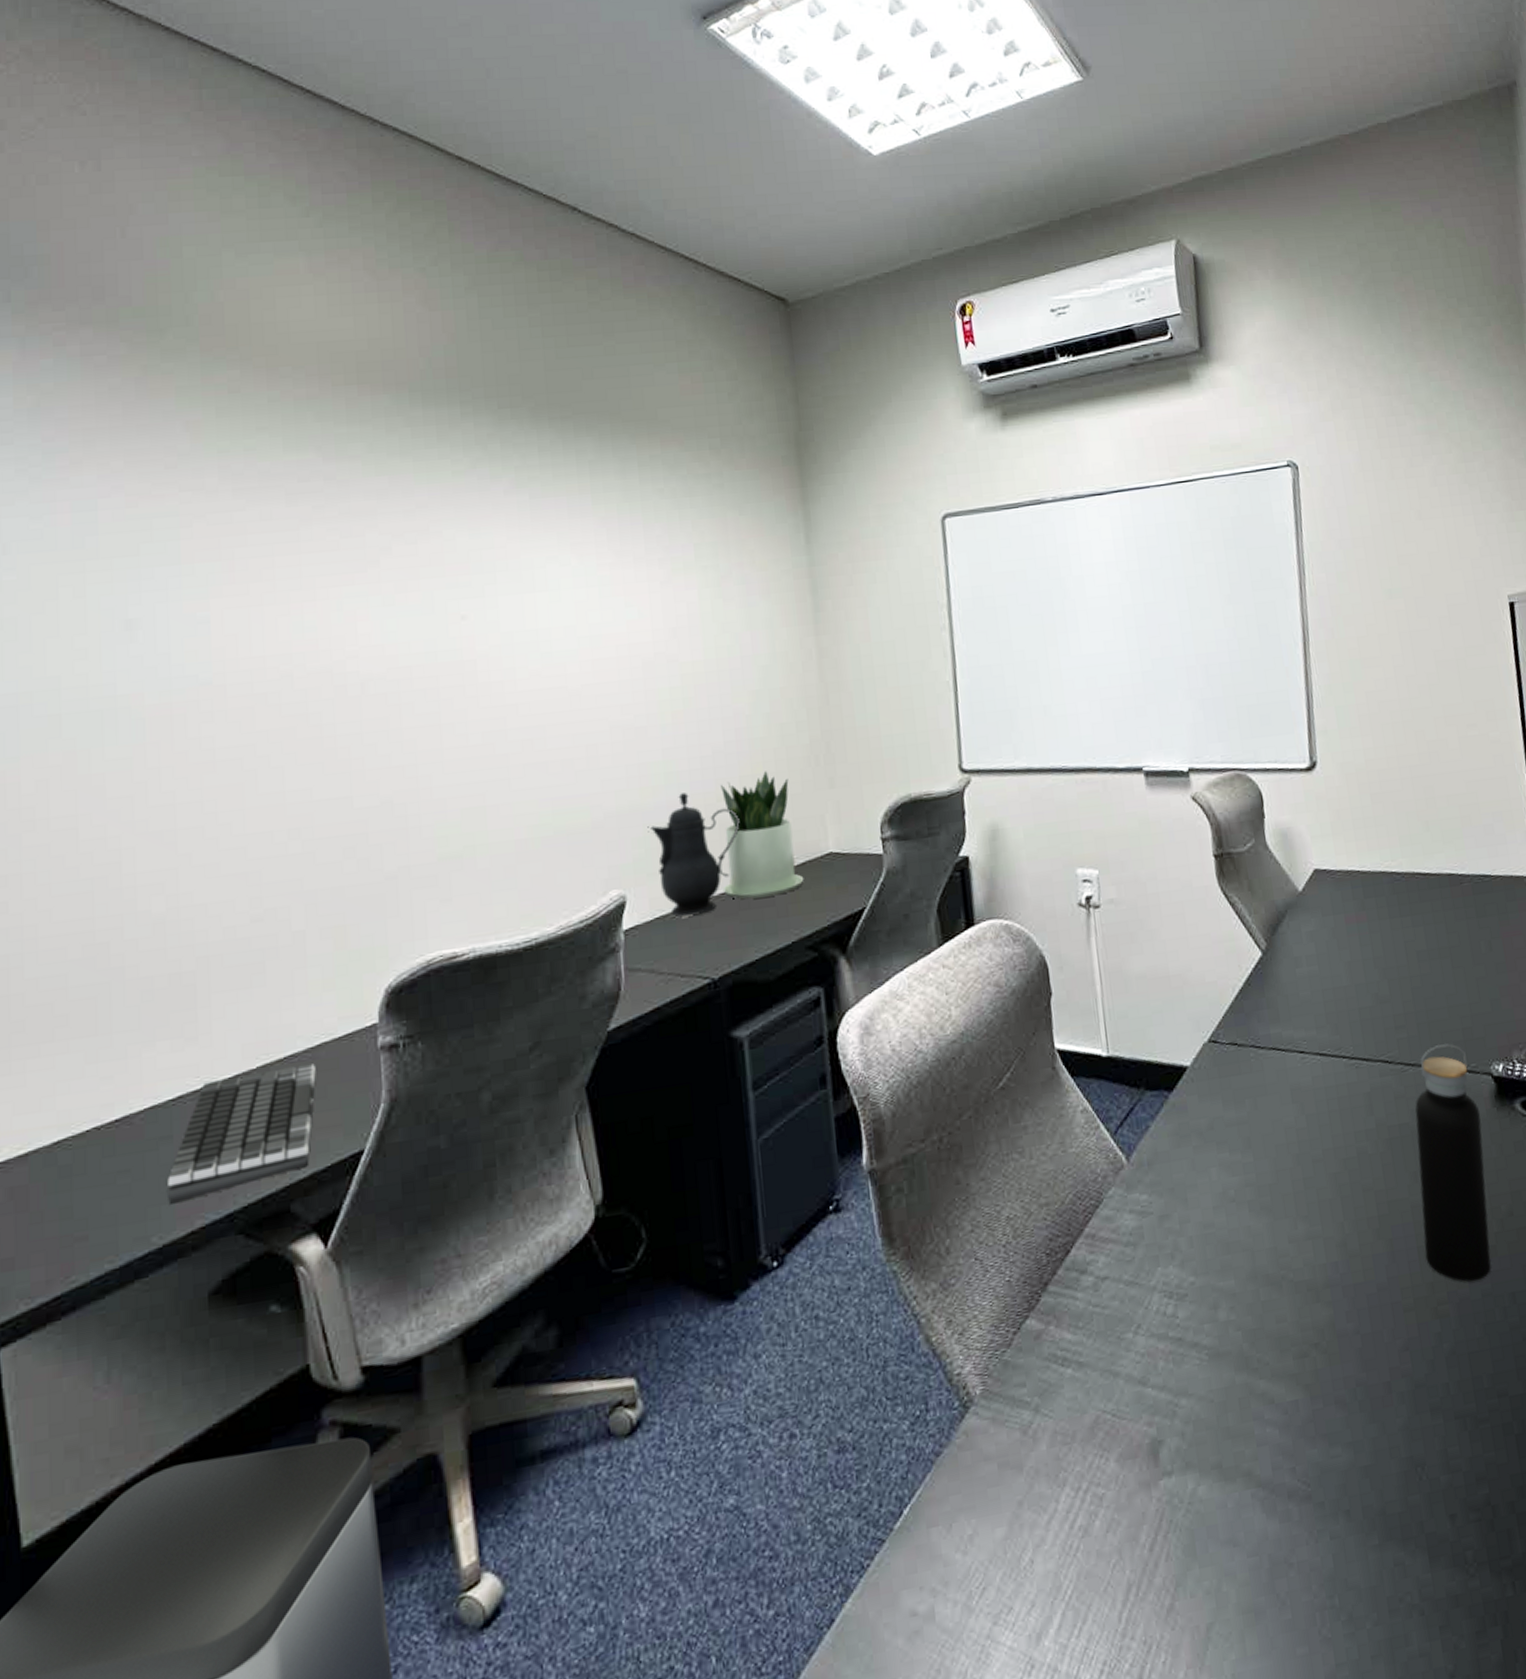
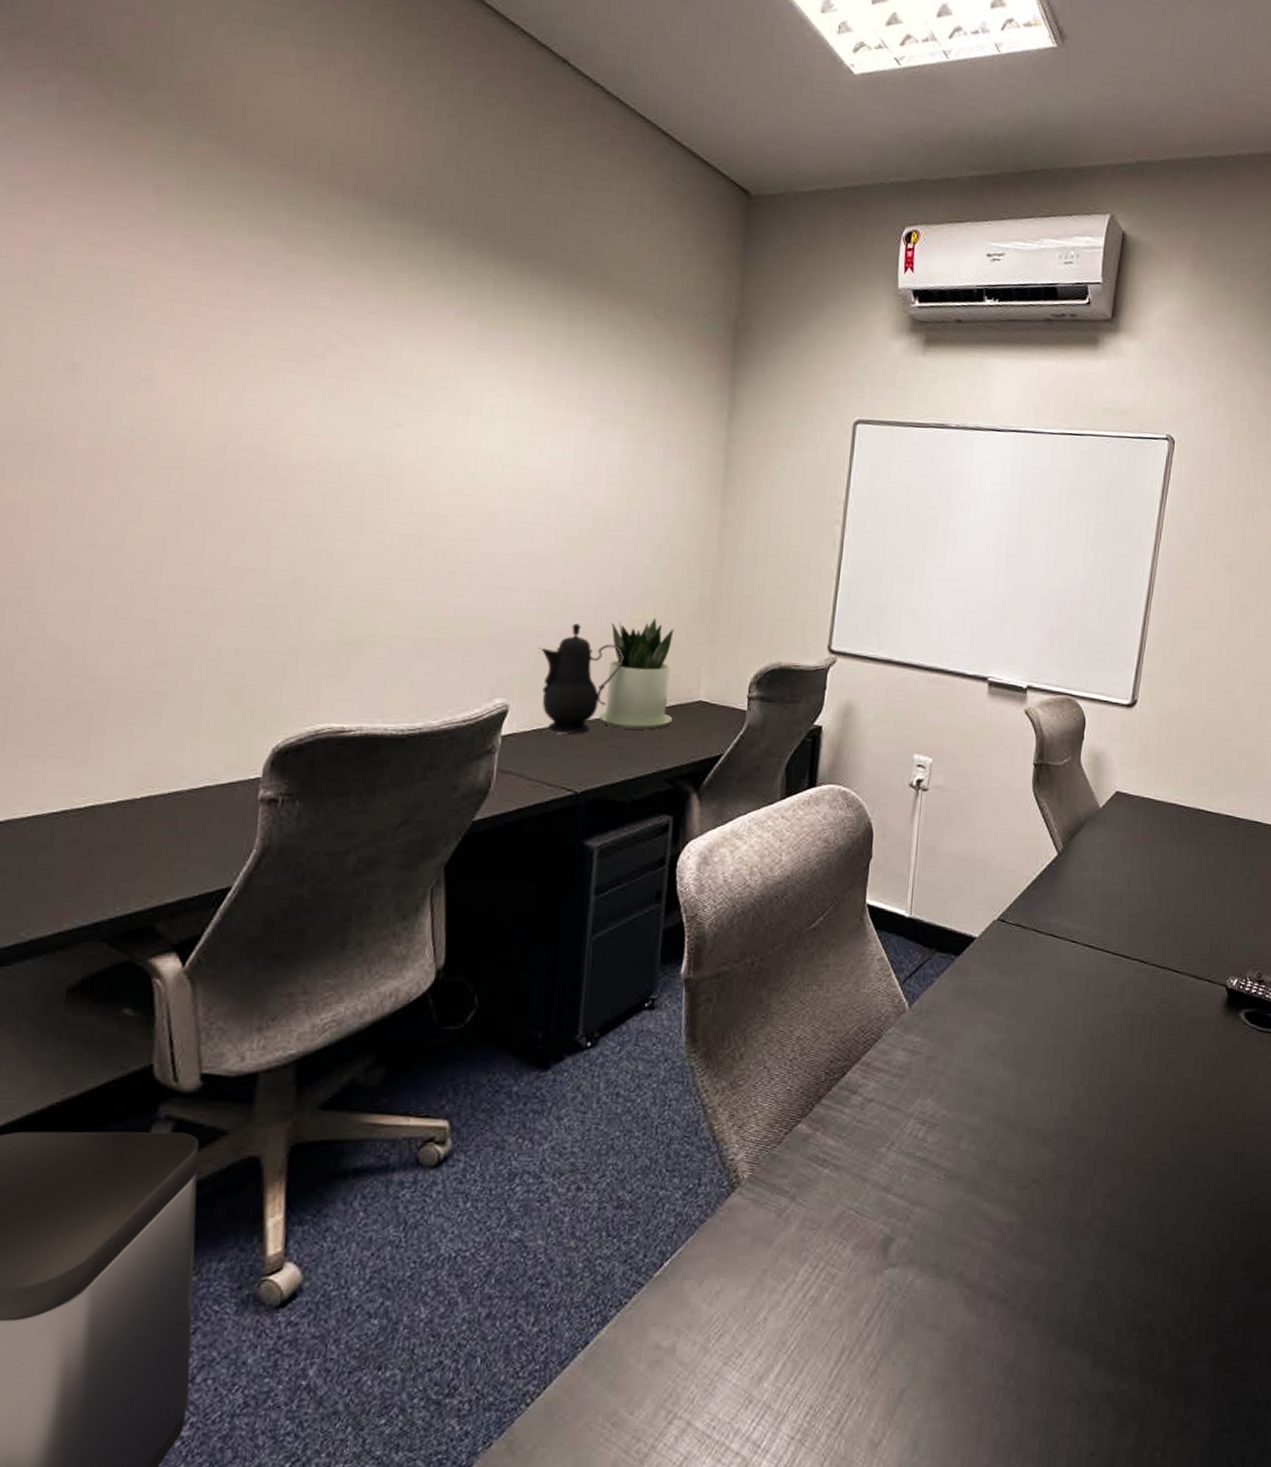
computer keyboard: present [166,1062,316,1206] -> none [39,802,197,907]
water bottle: present [1415,1043,1492,1282] -> none [1141,955,1211,1150]

